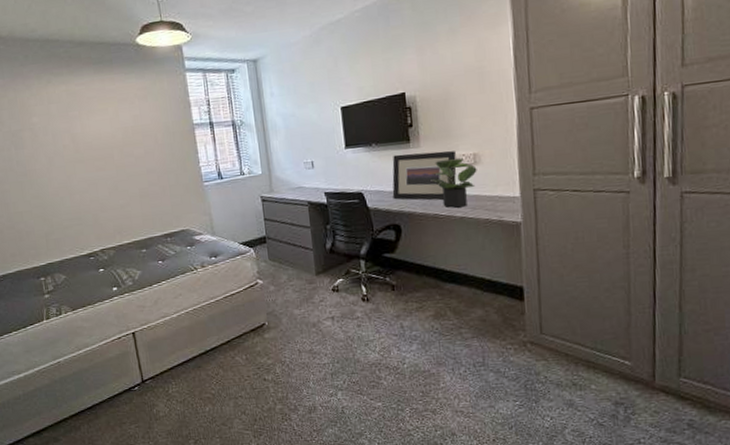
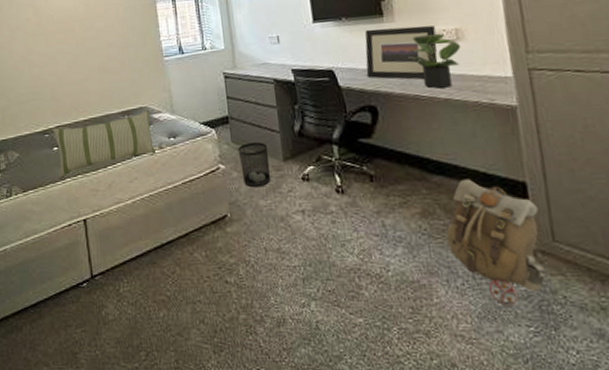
pillow: none [97,232,198,297] -> present [52,110,156,178]
waste bin: none [274,259,305,298] -> present [237,142,271,187]
backpack: none [454,285,534,386] -> present [446,179,549,305]

